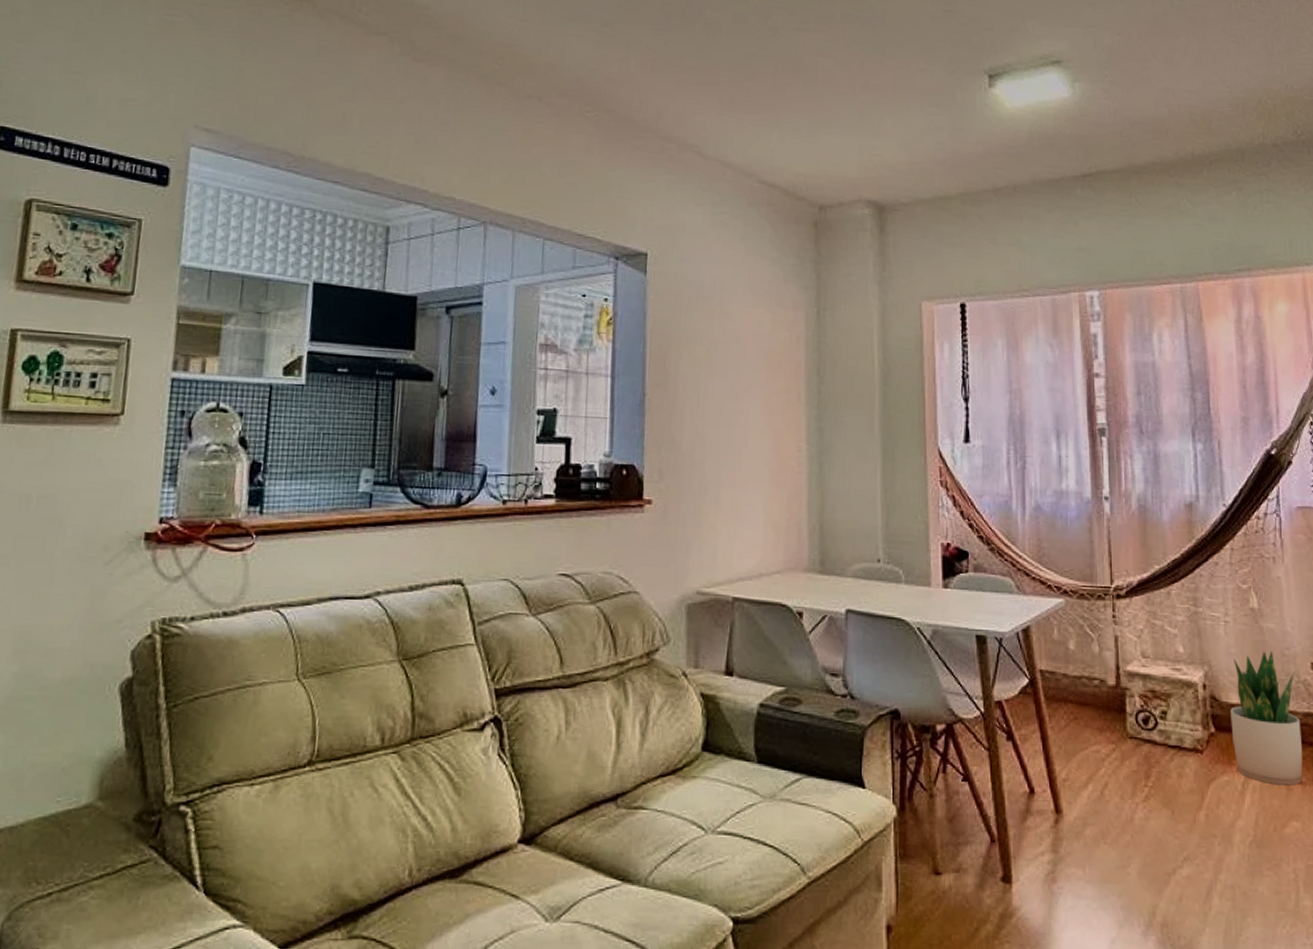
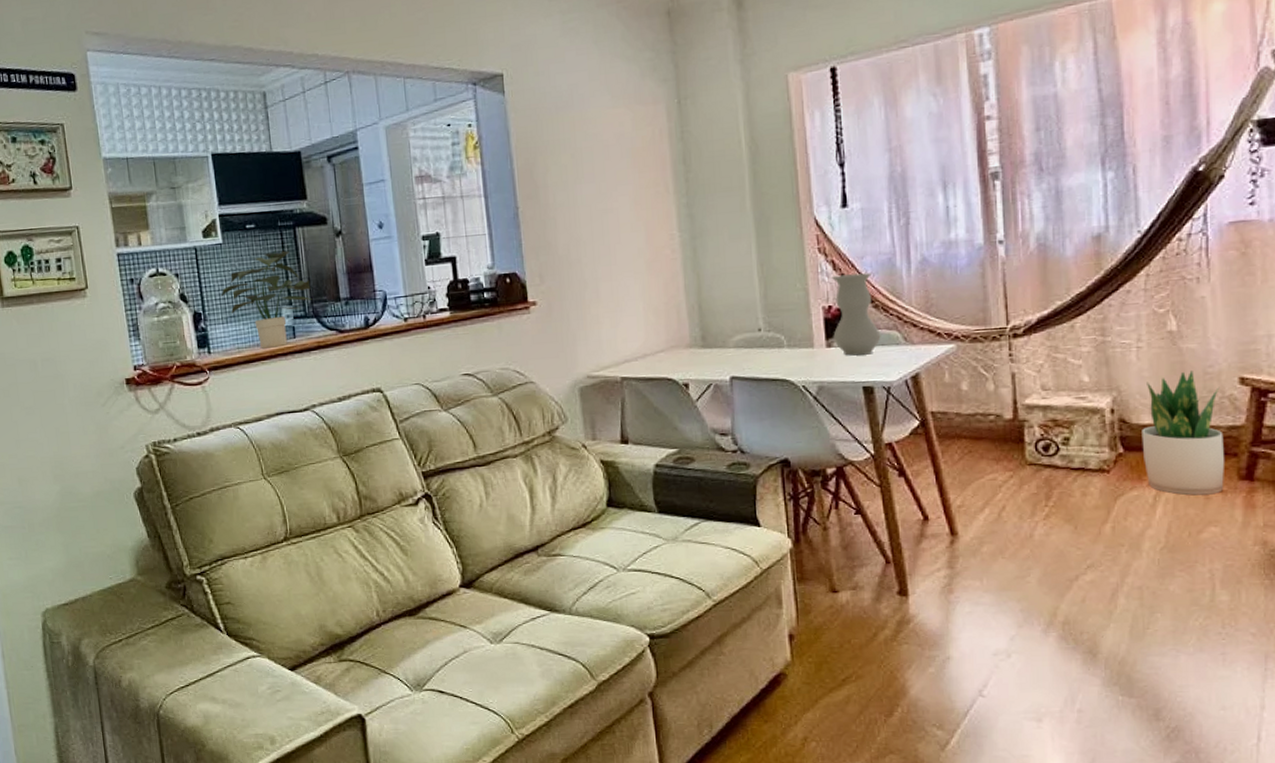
potted plant: none [289,401,401,518] -> present [220,250,312,350]
vase: none [950,512,996,601] -> present [832,273,881,356]

